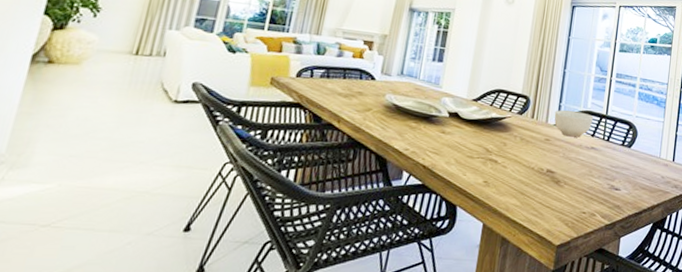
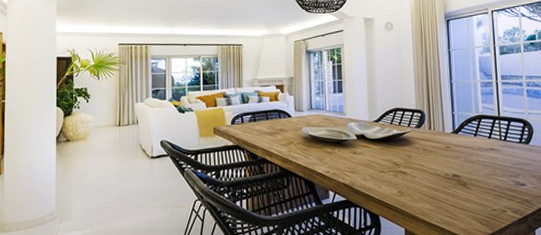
bowl: present [554,110,594,138] -> none [449,117,487,142]

